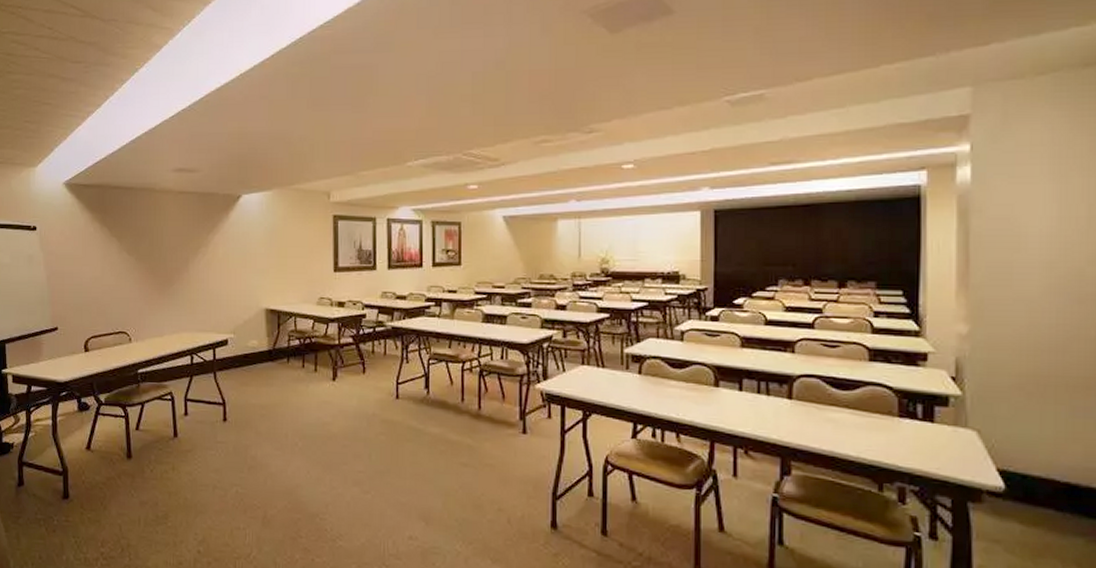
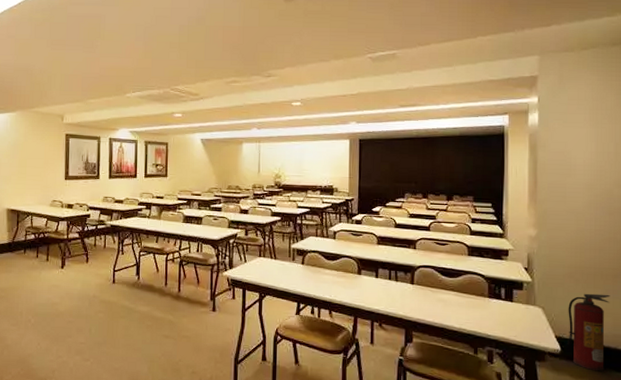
fire extinguisher: none [1013,411,1080,518] -> present [566,293,610,372]

